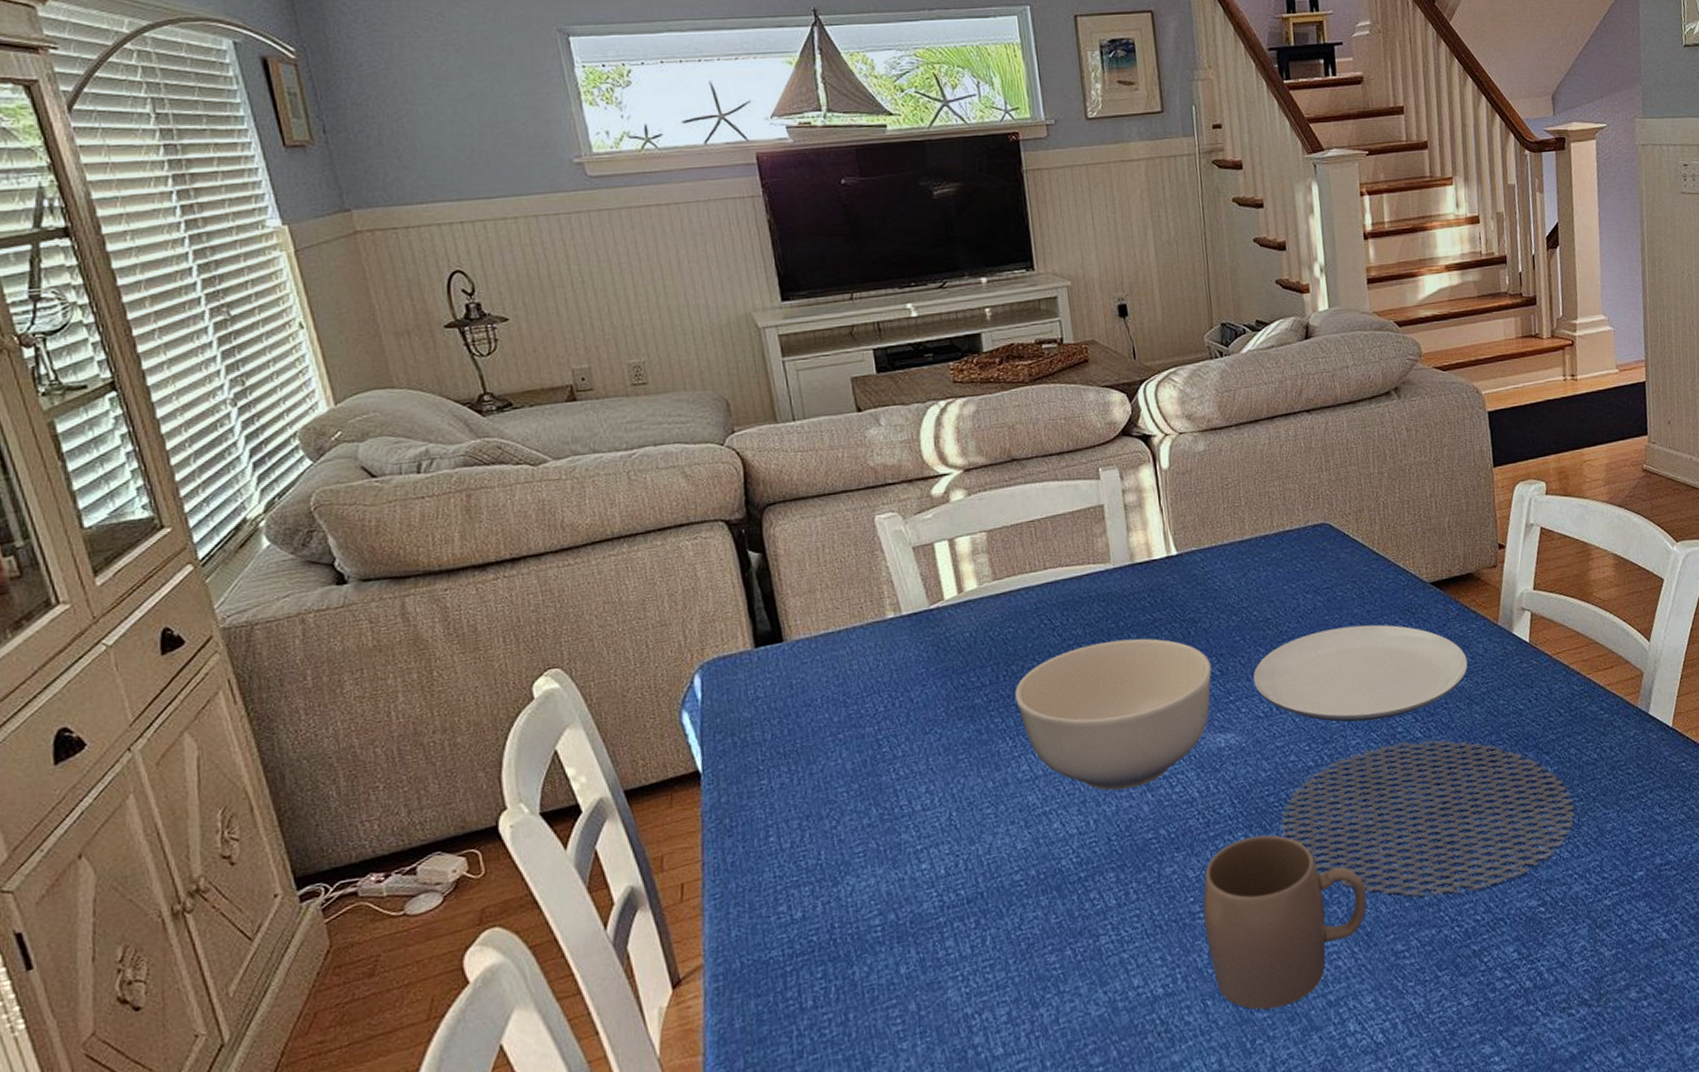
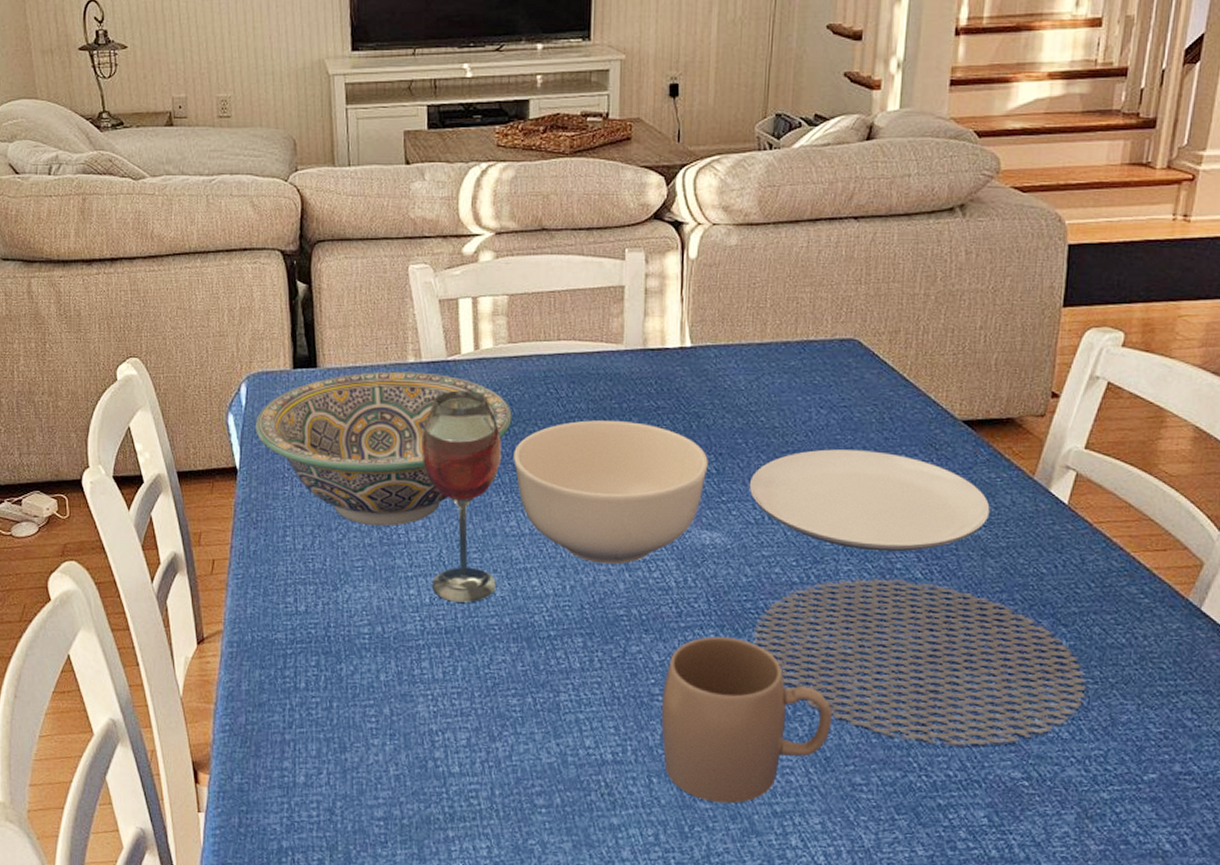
bowl: none [716,625,1009,805] -> present [256,371,512,526]
wineglass: none [912,636,1016,867] -> present [421,390,501,603]

